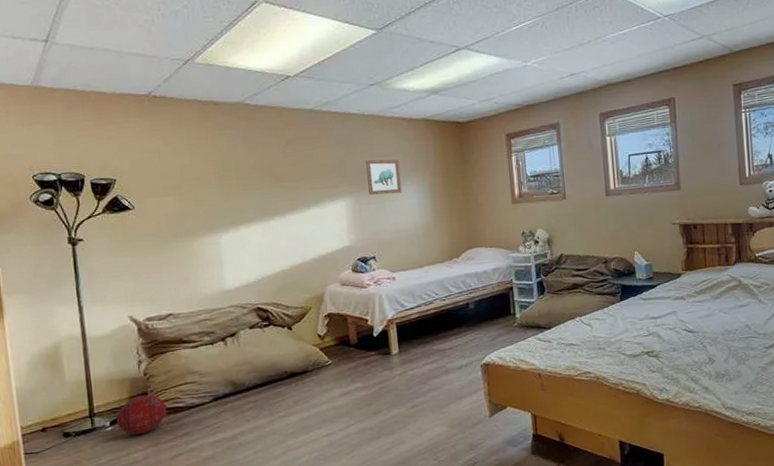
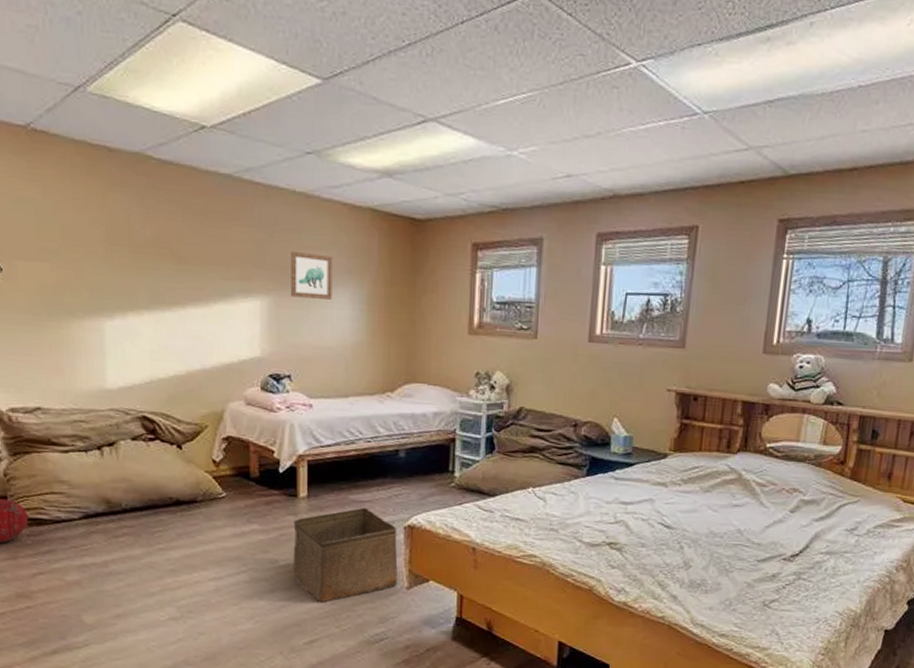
storage bin: none [389,354,481,442] -> present [293,507,398,604]

